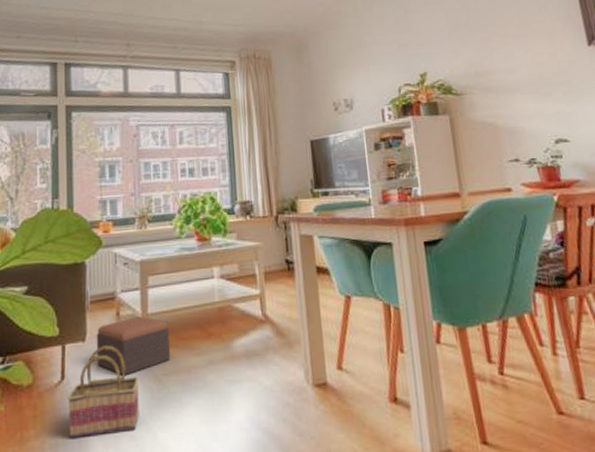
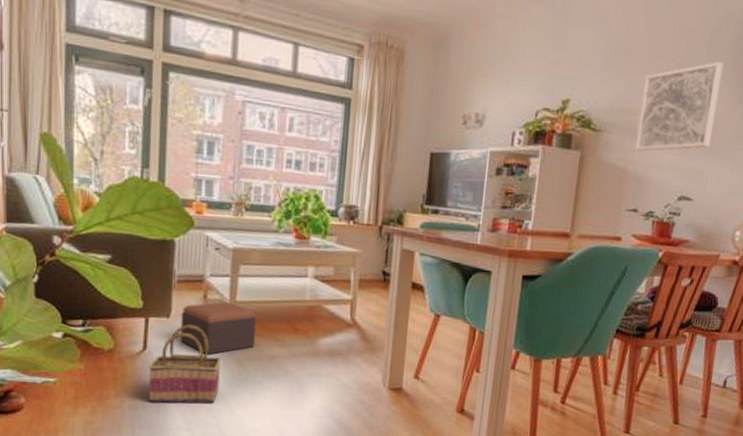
wall art: none [489,17,569,106] -> present [634,62,723,151]

